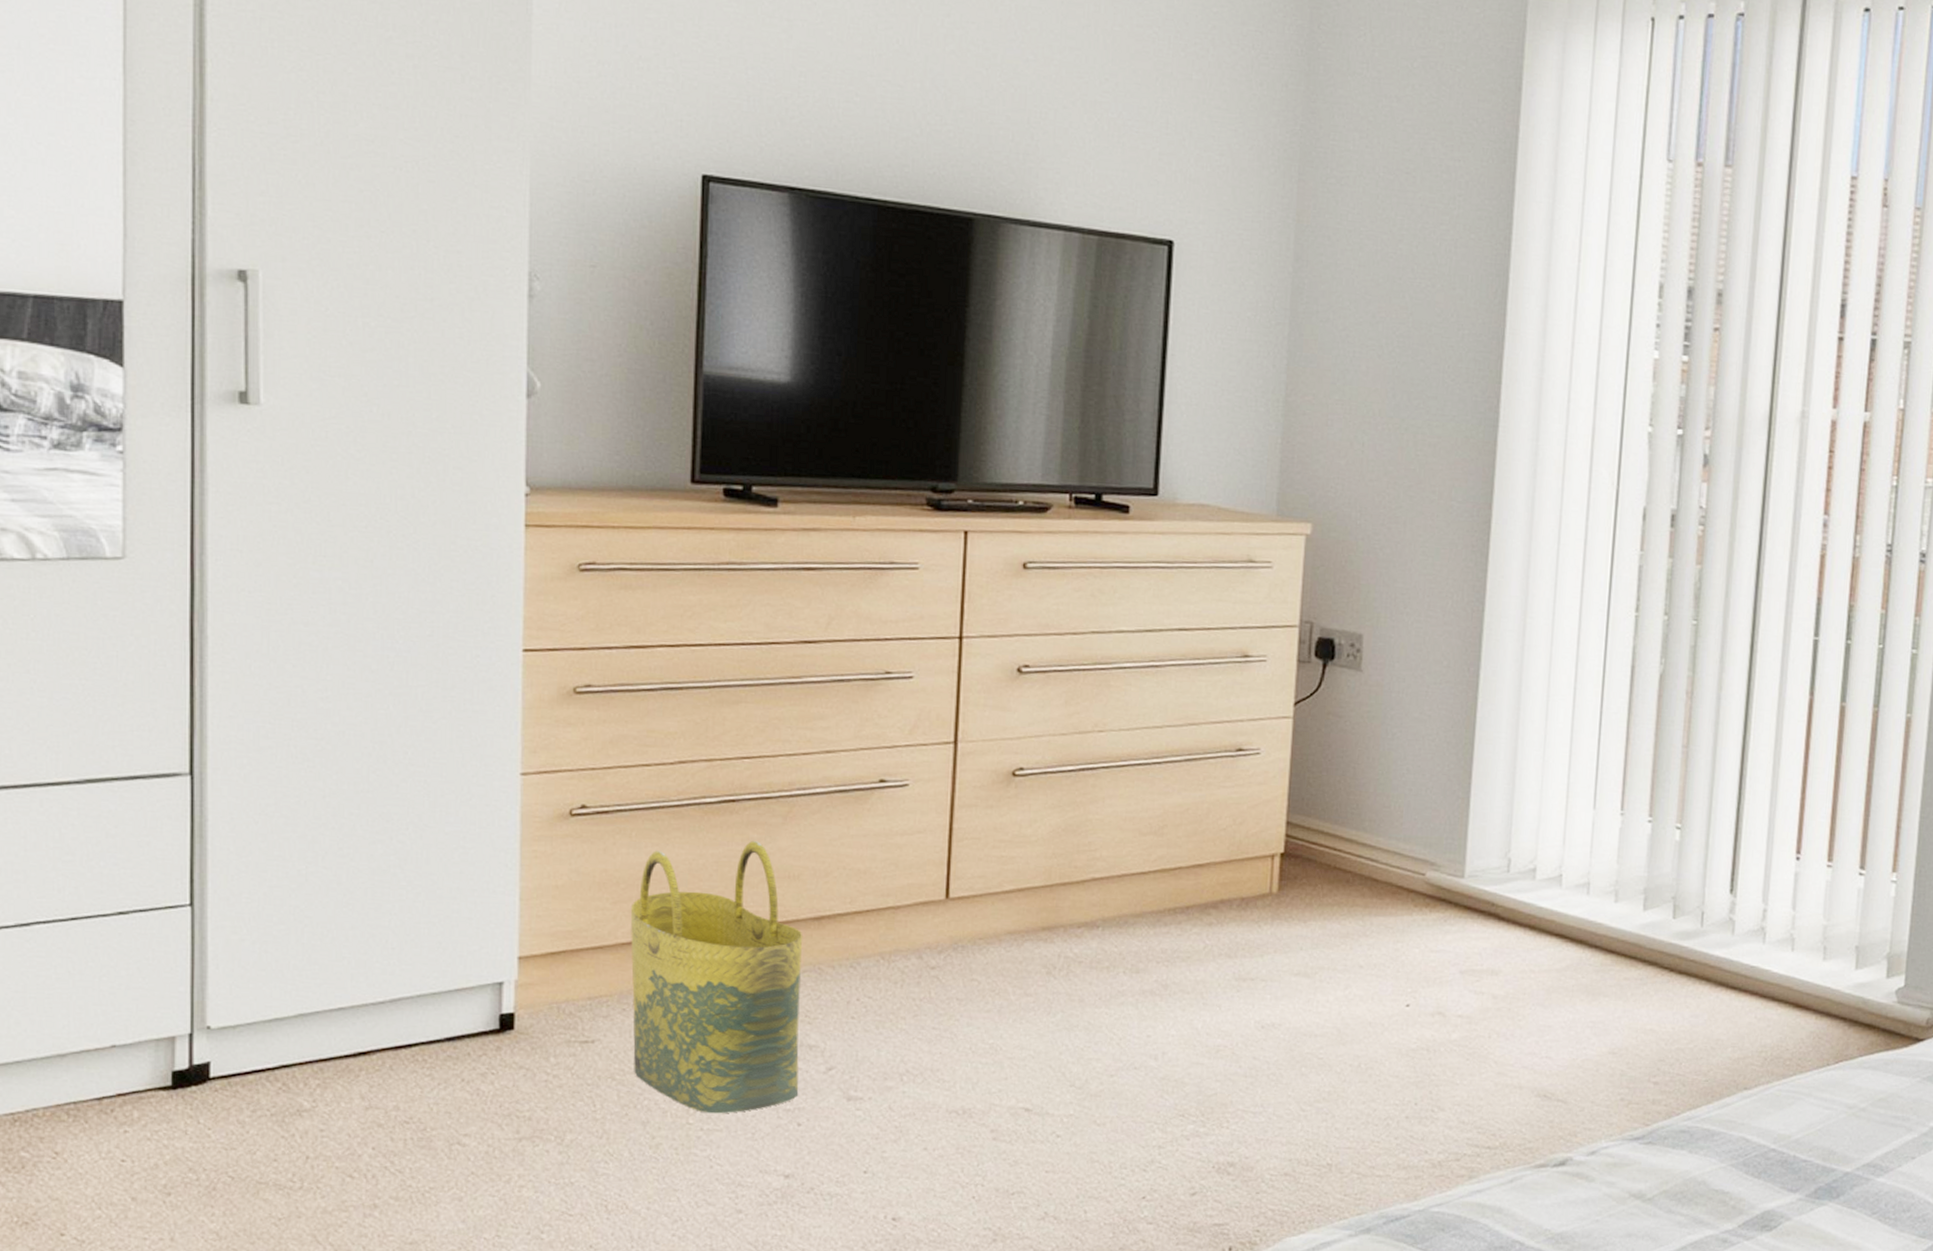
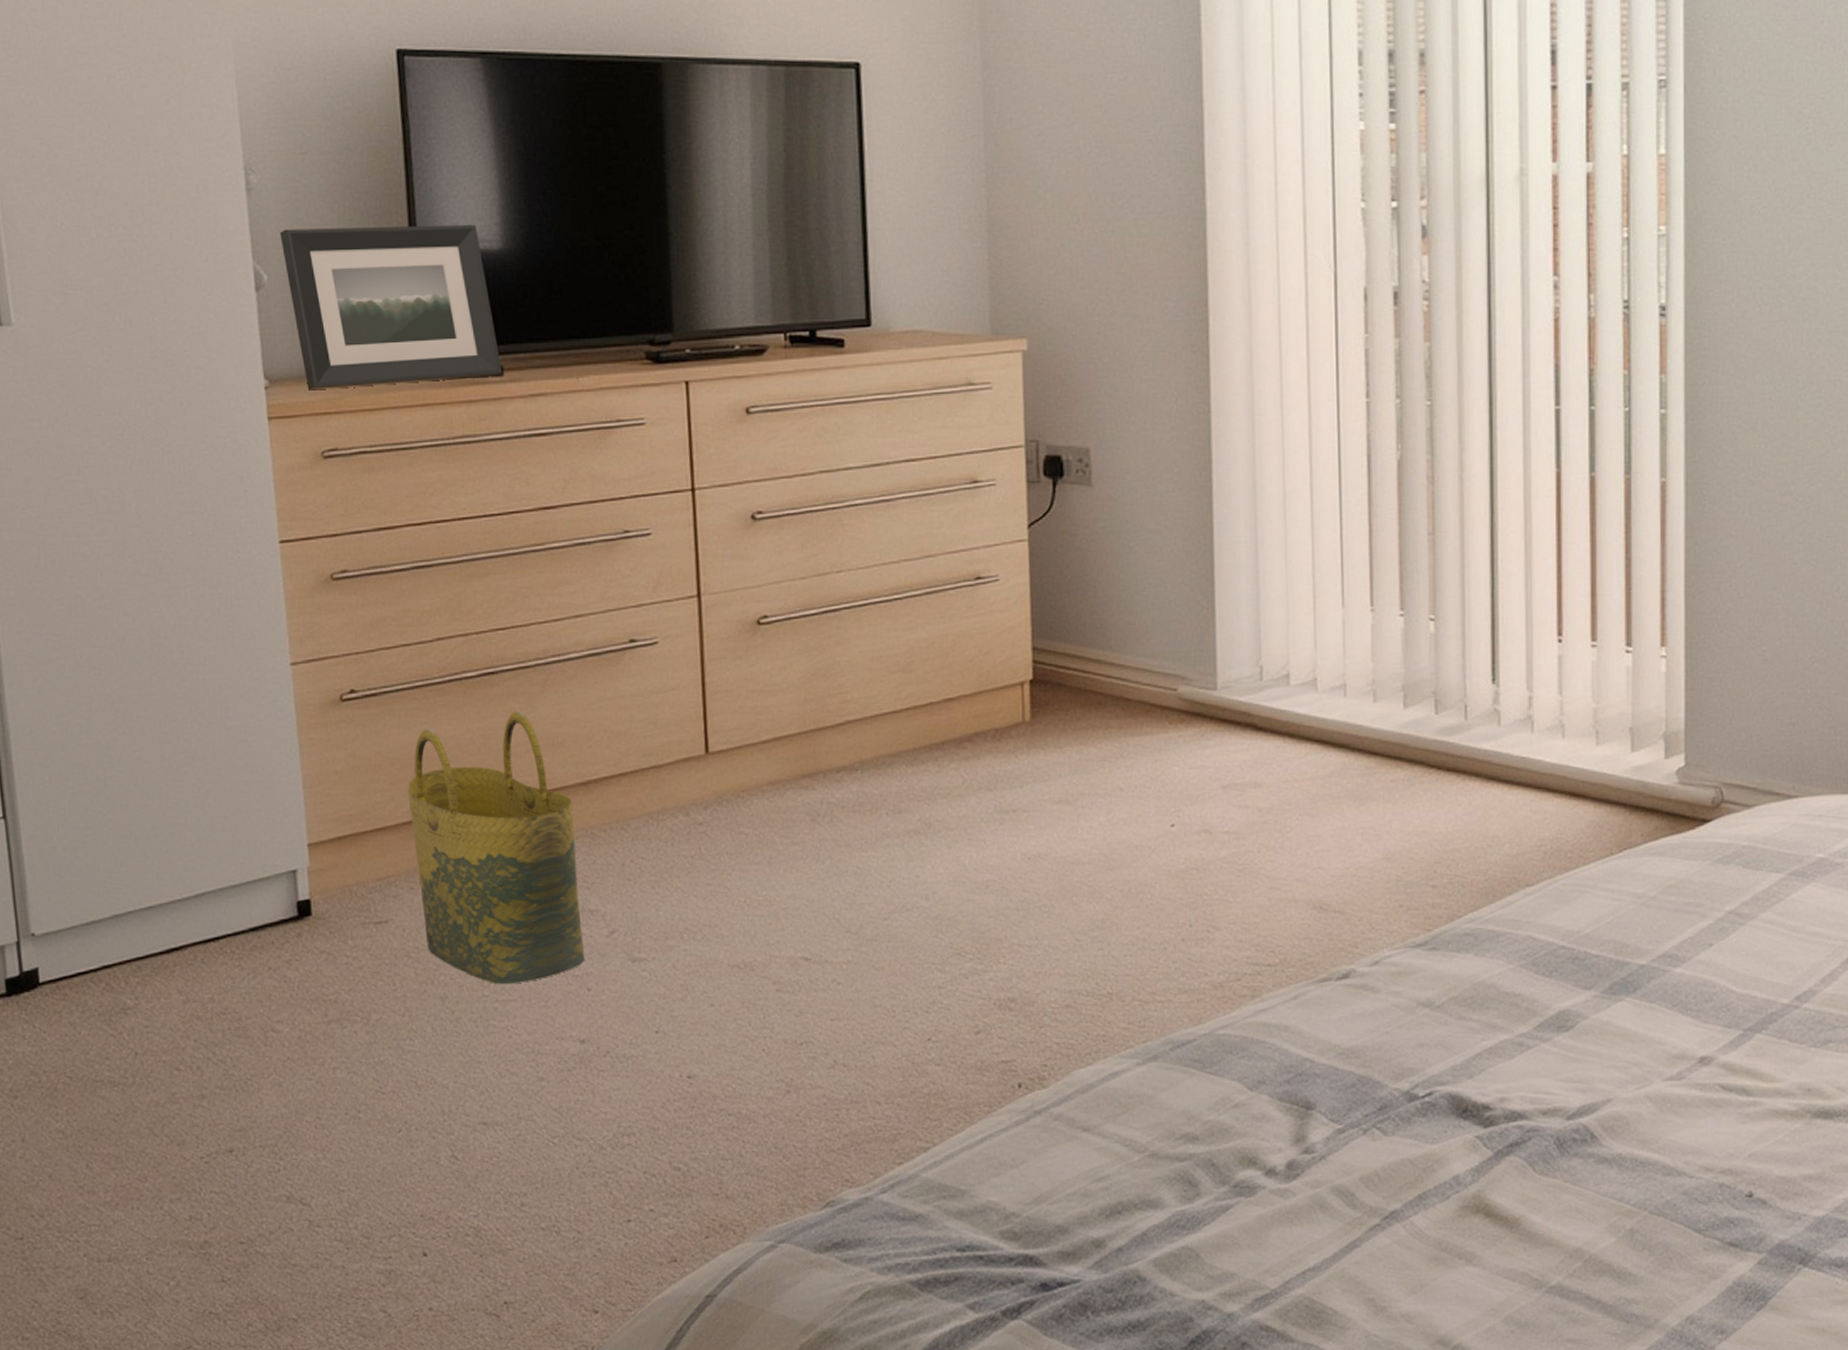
picture frame: none [558,339,778,507] -> present [279,224,503,391]

